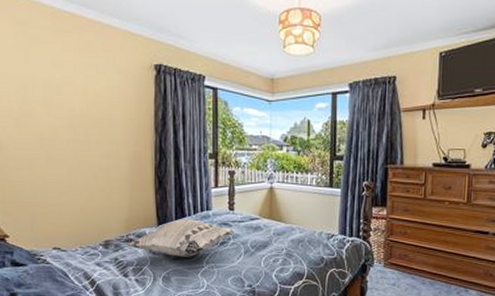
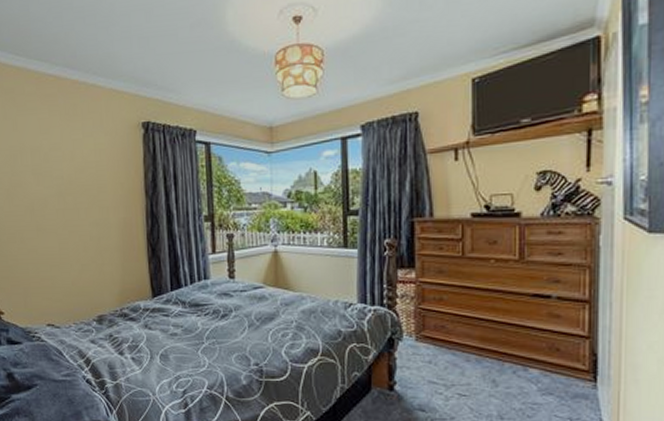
decorative pillow: present [126,219,235,257] -> none [120,290,237,332]

